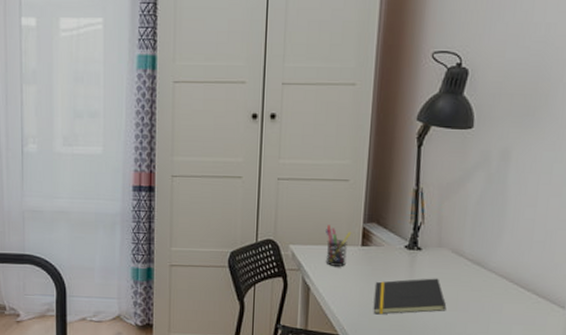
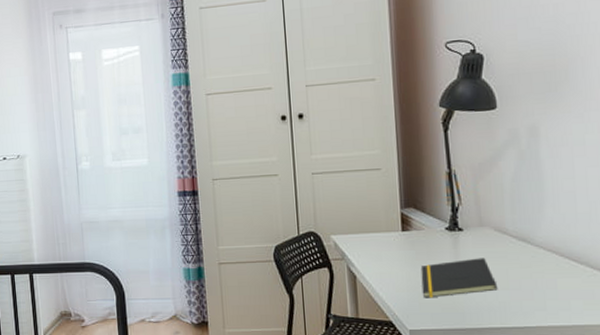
pen holder: present [325,225,352,267] -> none [364,213,391,254]

